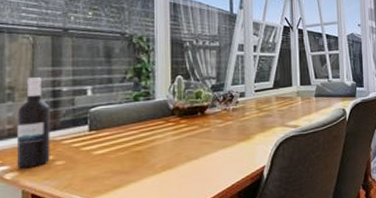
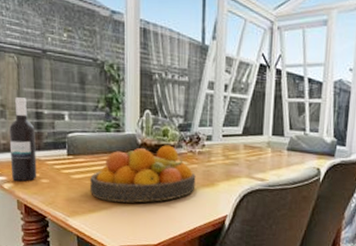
fruit bowl: none [116,106,232,173] -> present [90,145,196,203]

